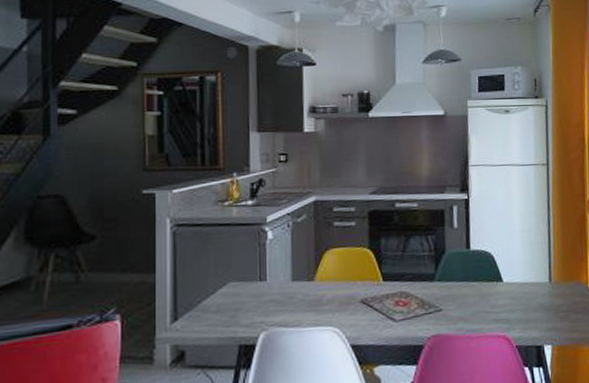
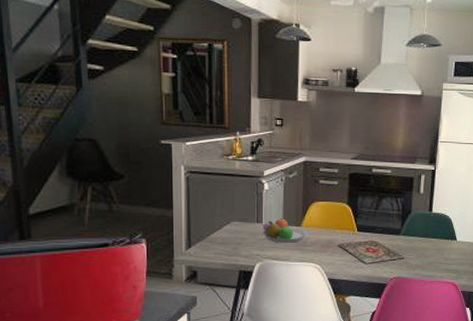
fruit bowl: none [266,273,324,305] -> present [262,218,309,243]

